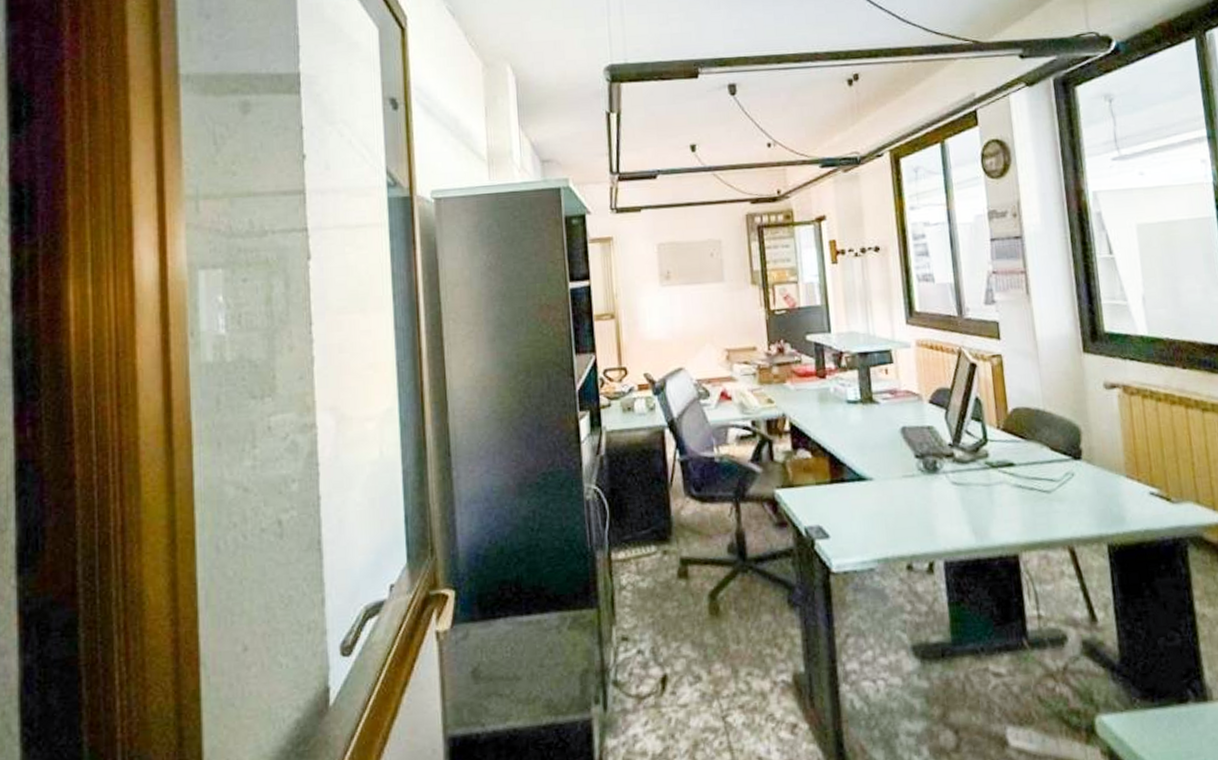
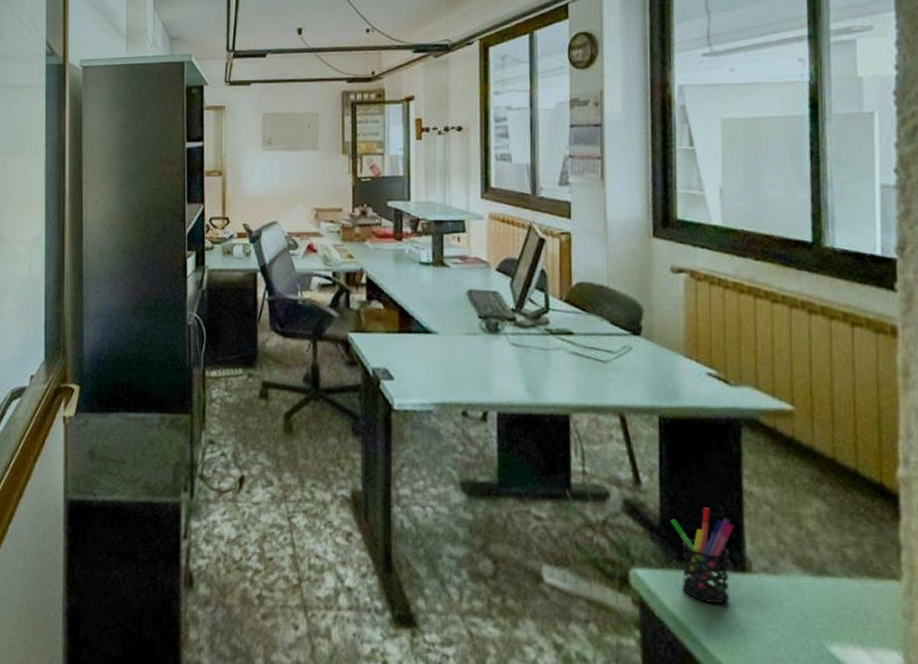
pen holder: none [1130,637,1196,741] -> present [670,507,734,603]

